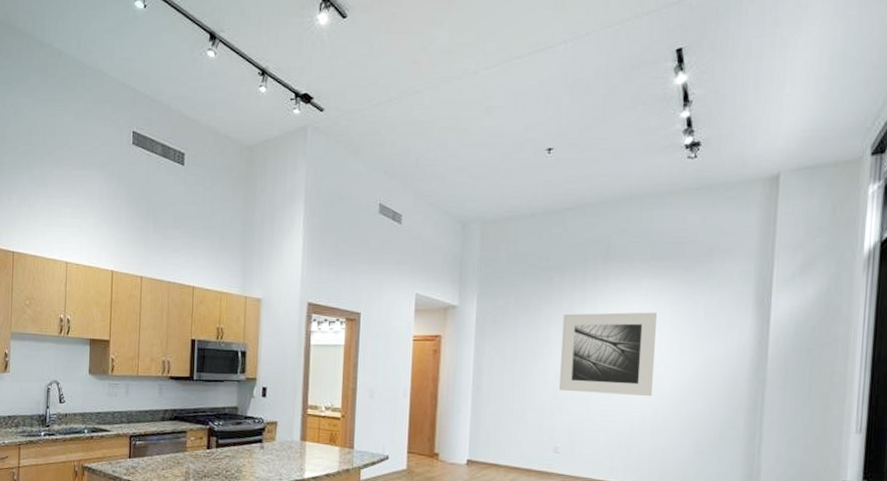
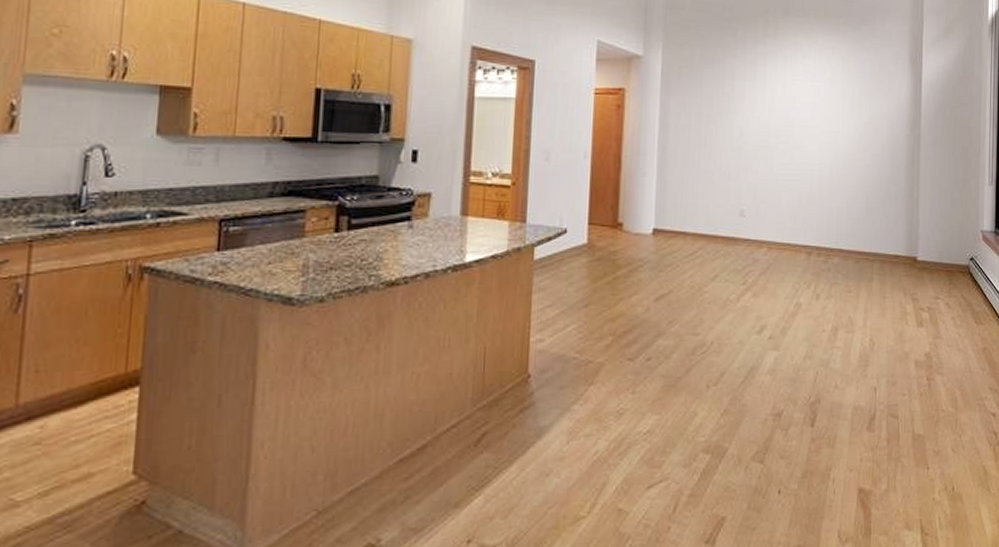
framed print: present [558,312,657,397] -> none [743,67,830,155]

